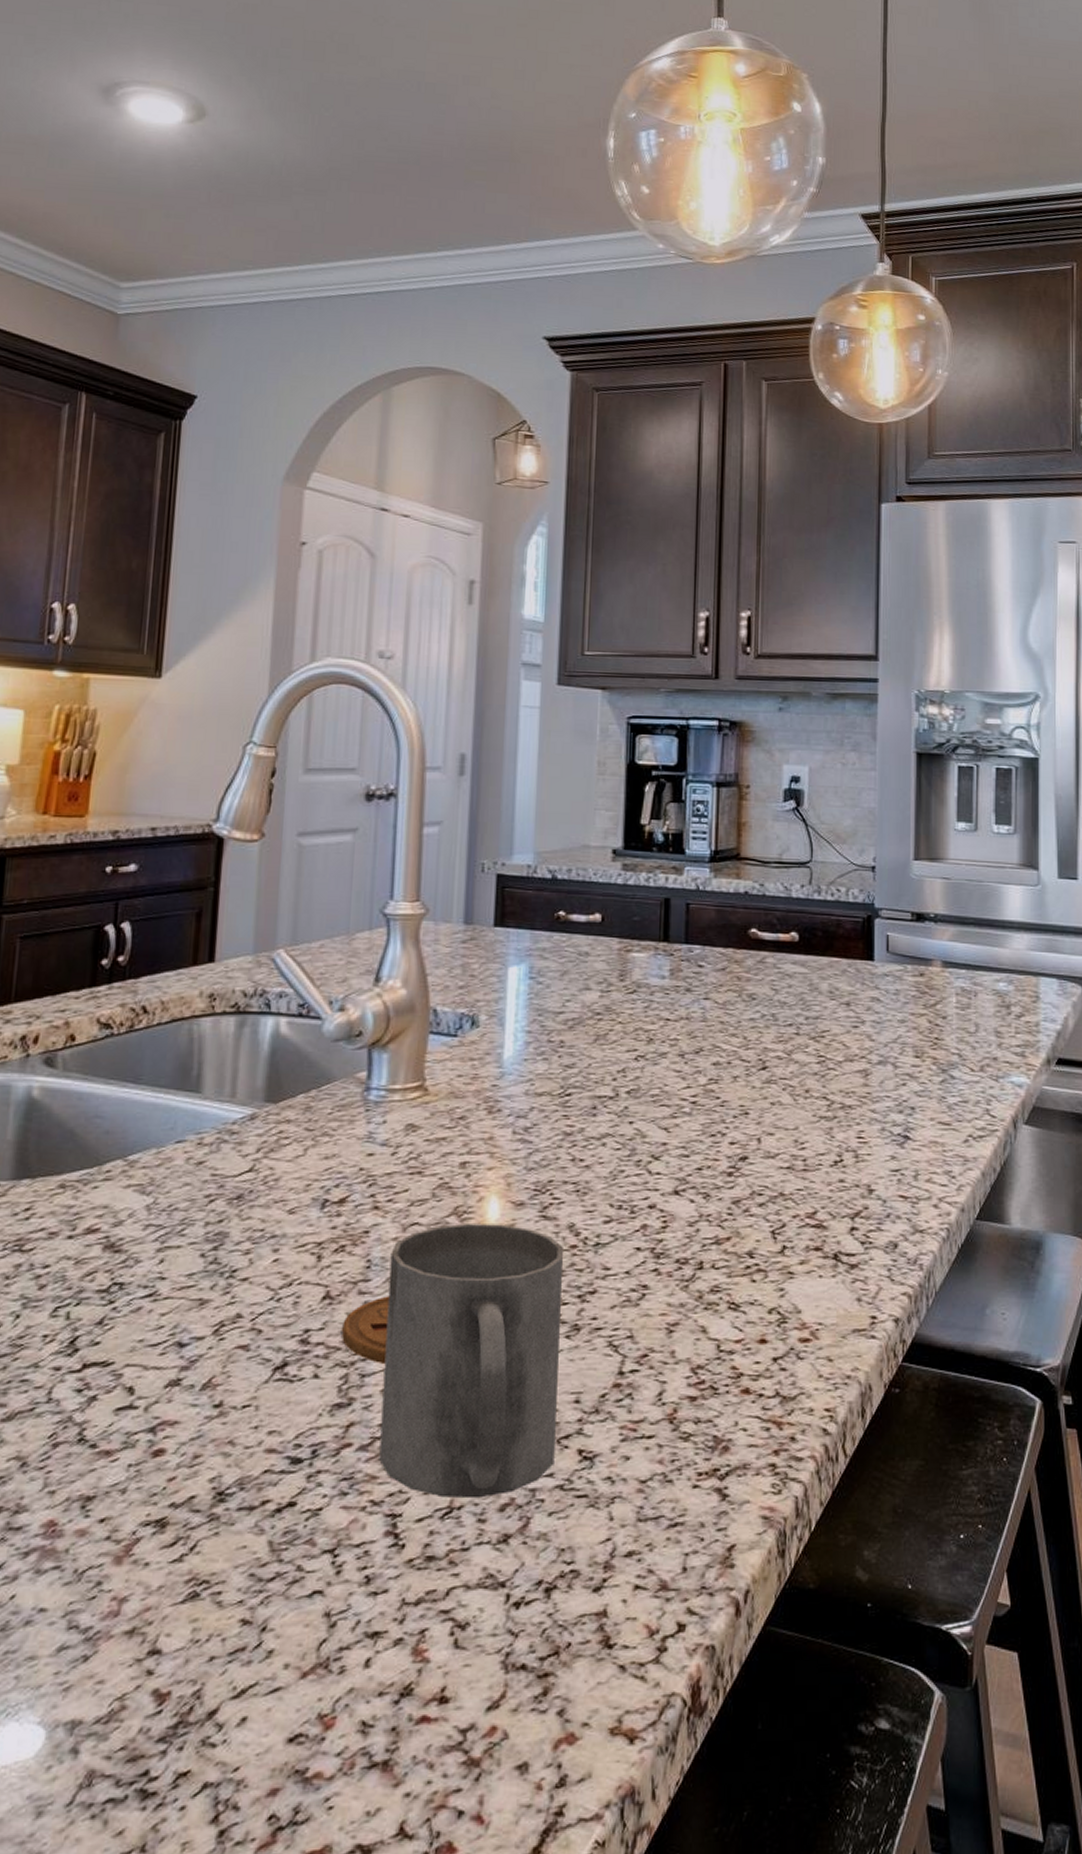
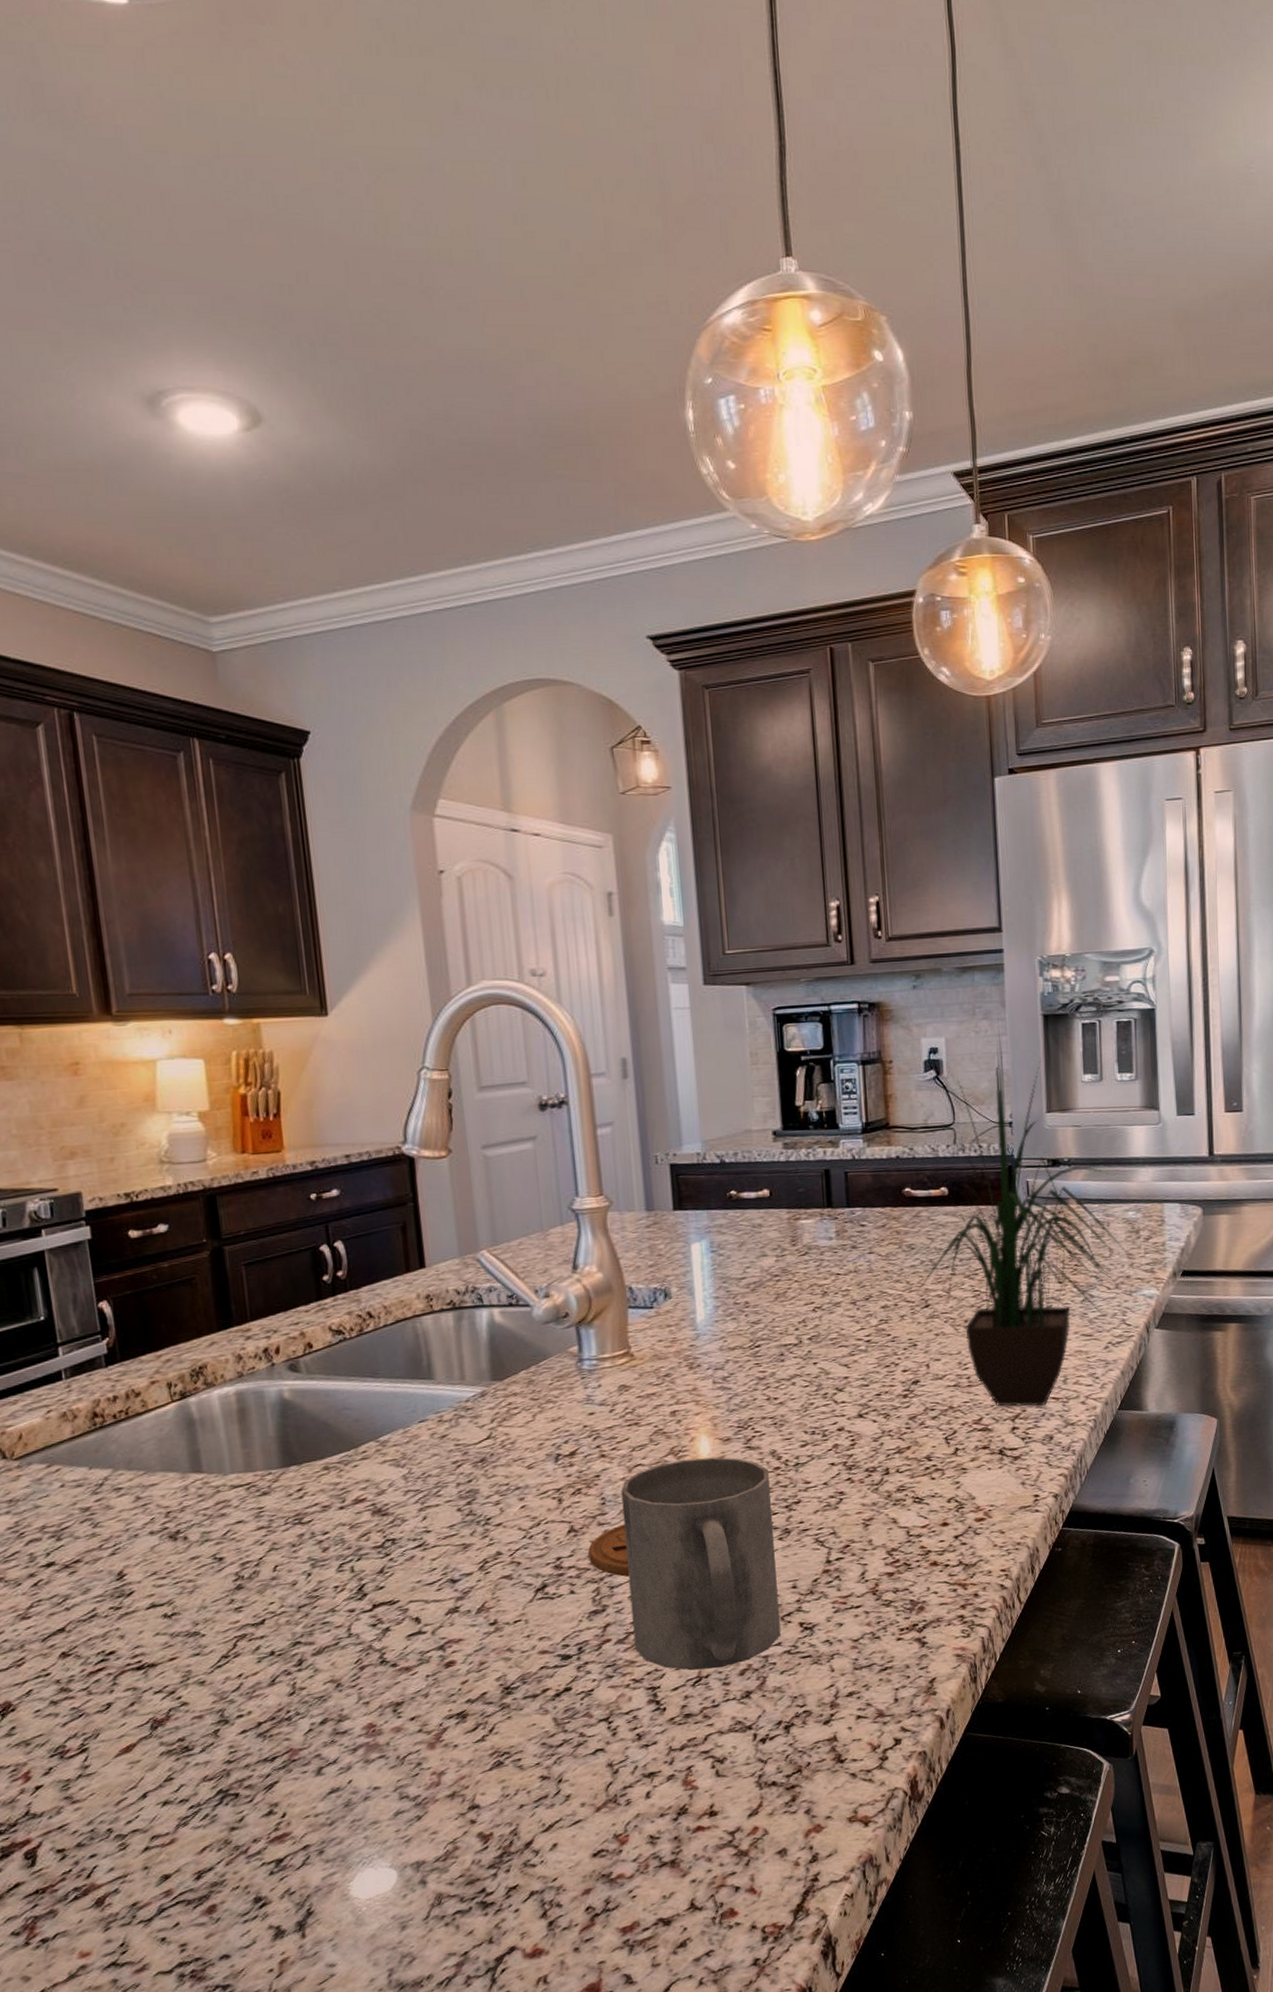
potted plant: none [753,751,995,1205] -> present [916,1018,1127,1407]

